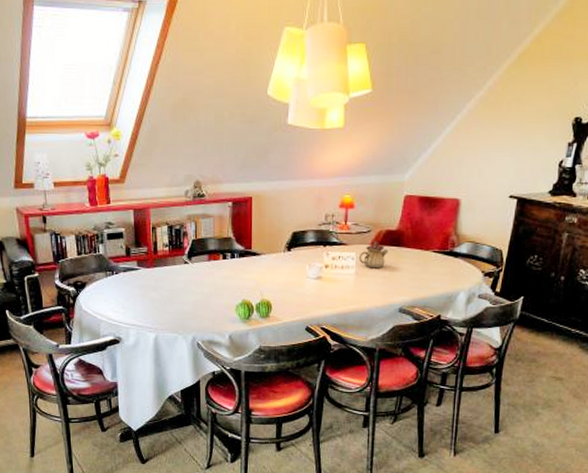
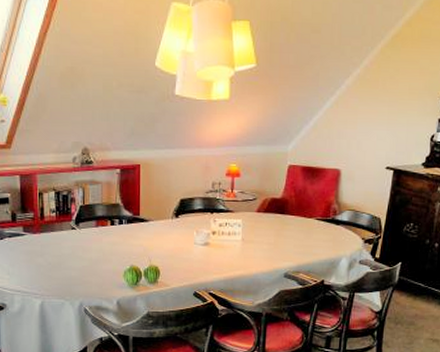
teapot: present [359,241,388,268] -> none [246,209,273,235]

